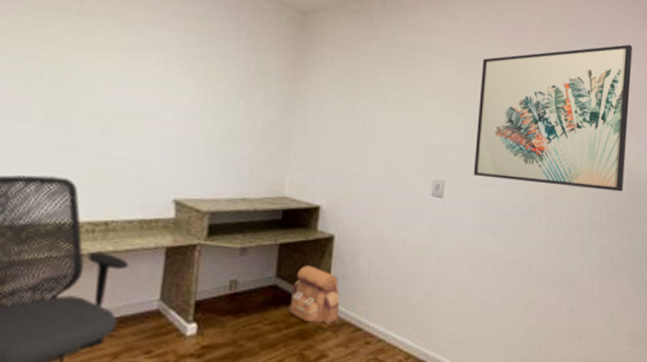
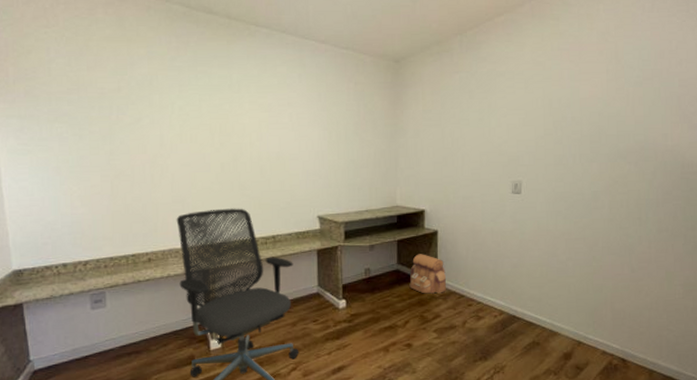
wall art: present [473,44,632,192] -> none [545,44,685,174]

